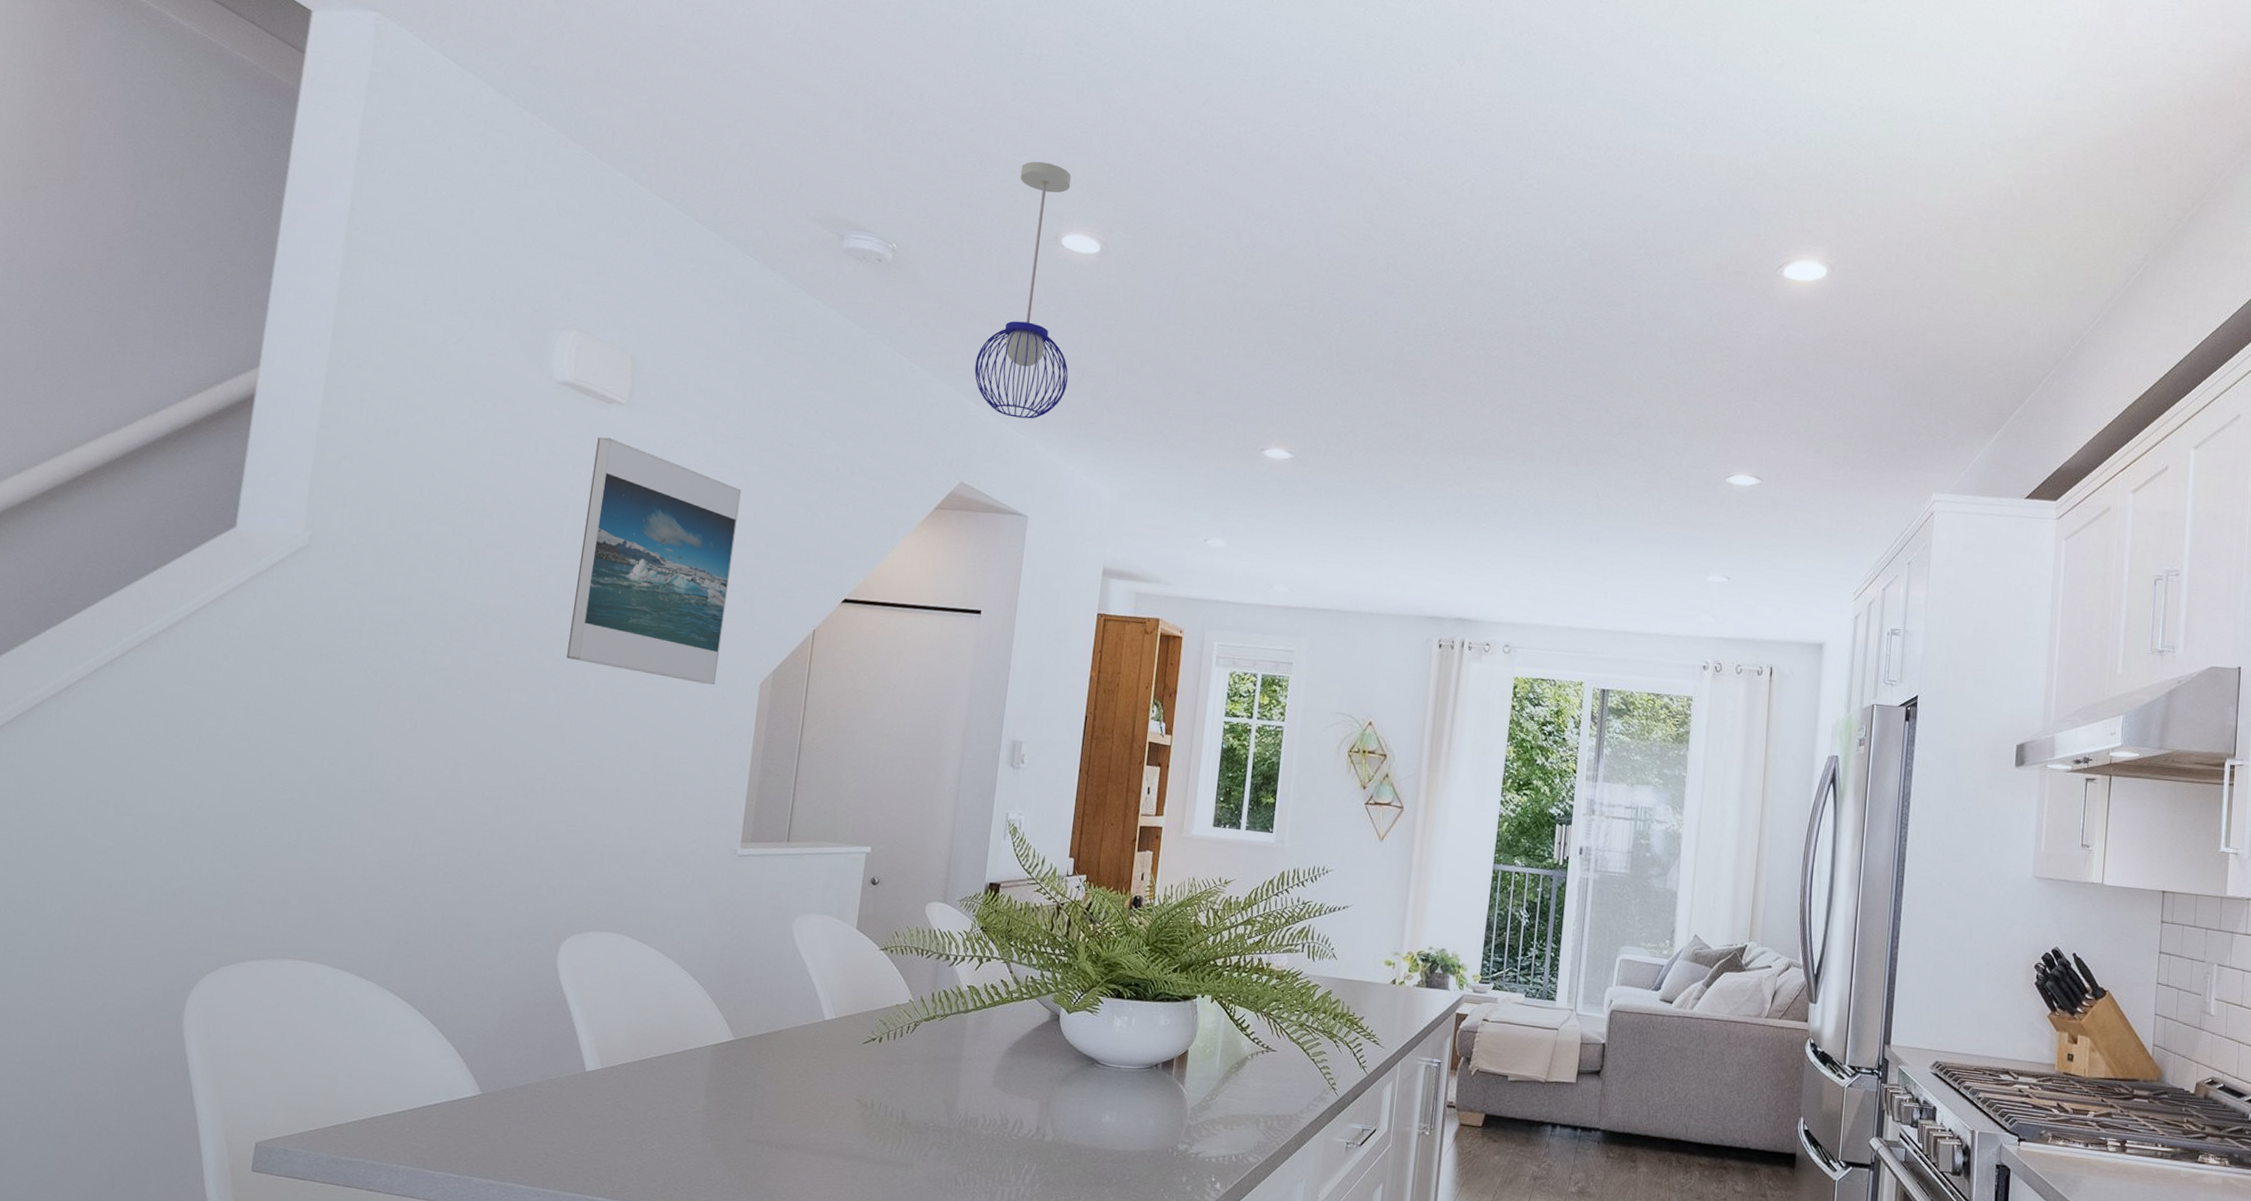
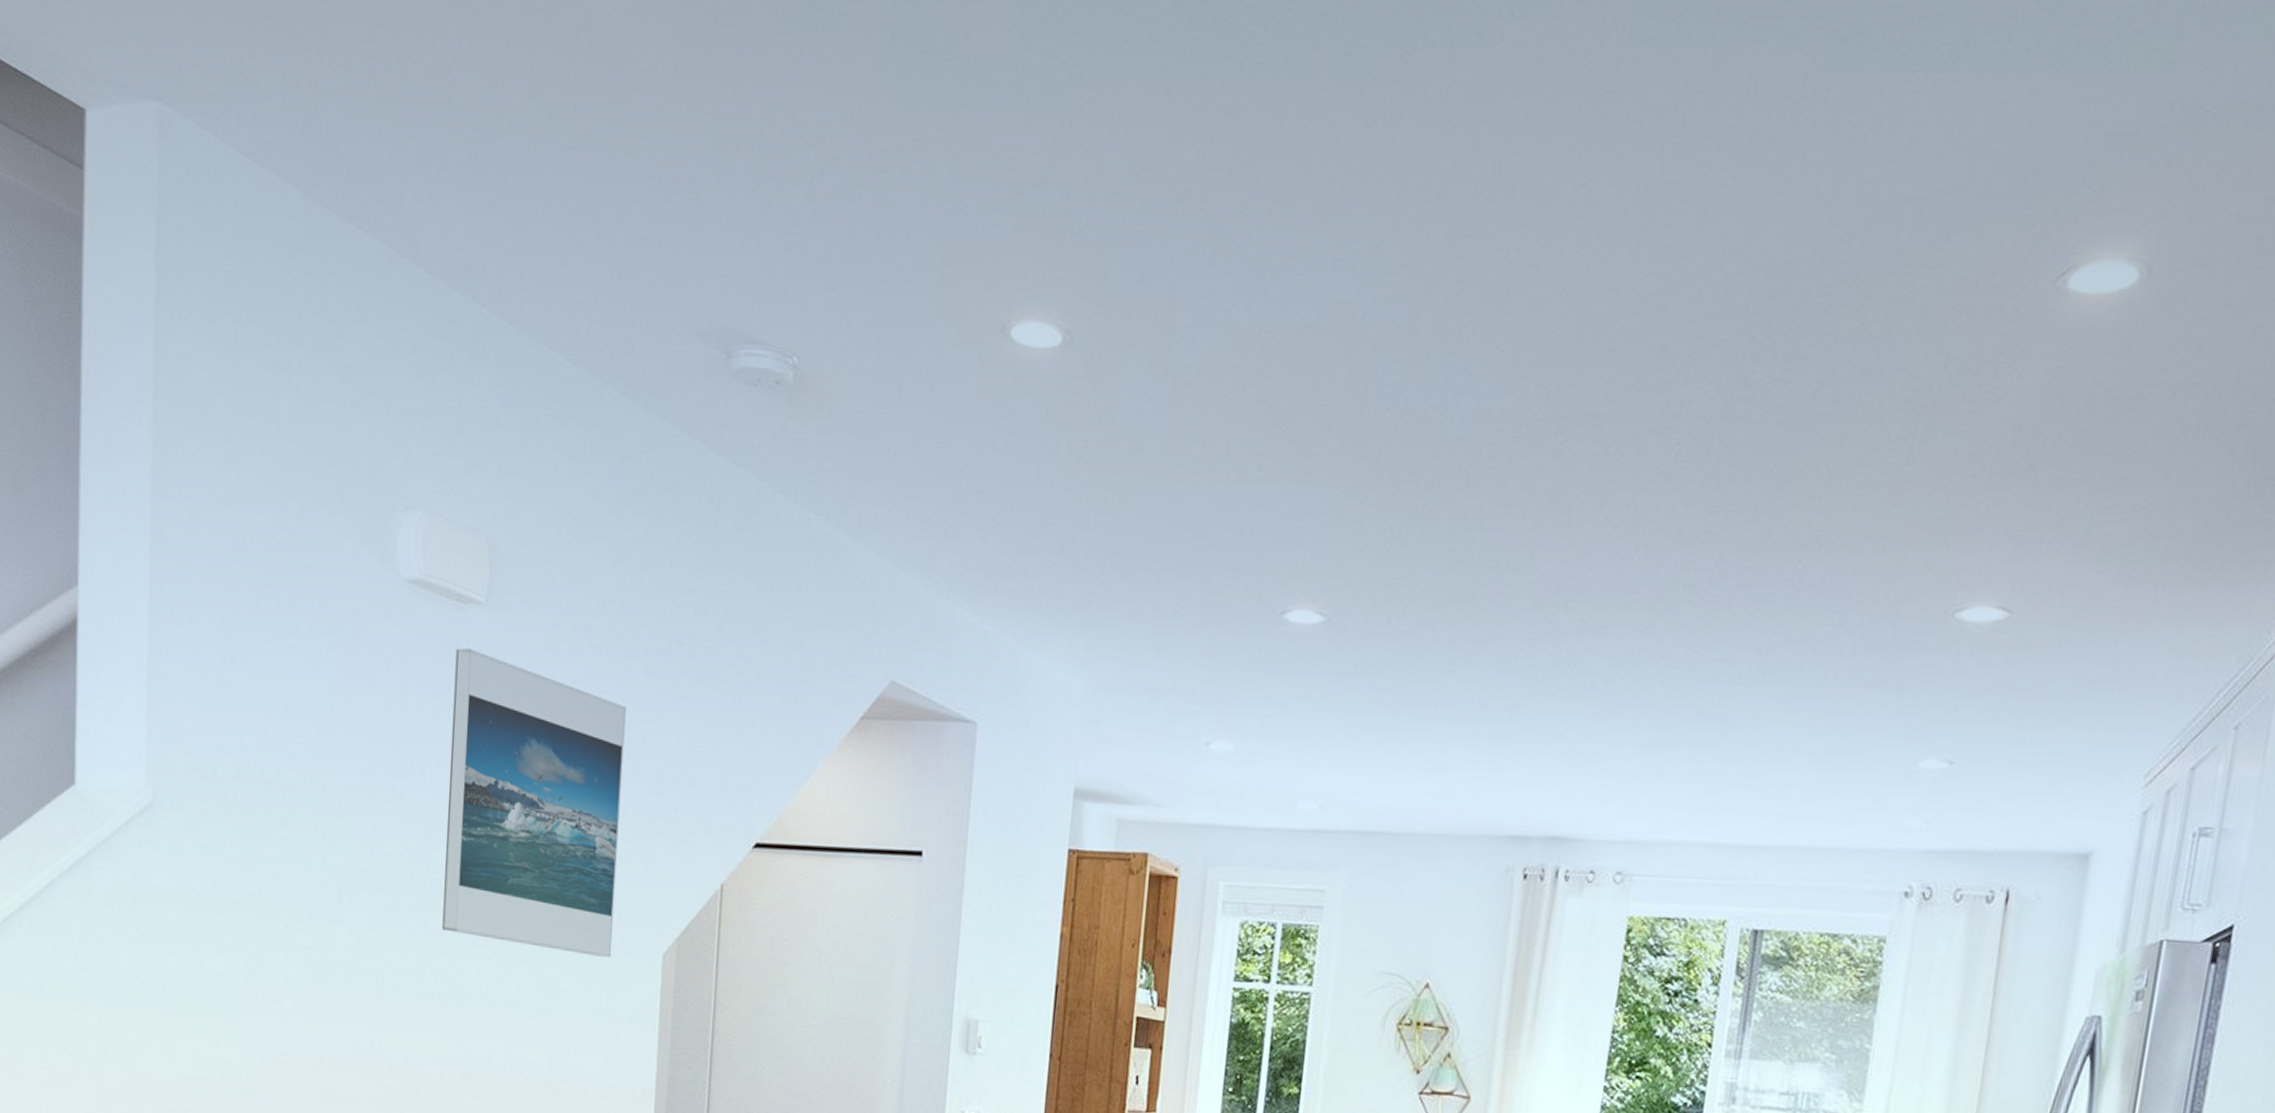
pendant light: present [974,161,1072,419] -> none [903,219,1024,589]

